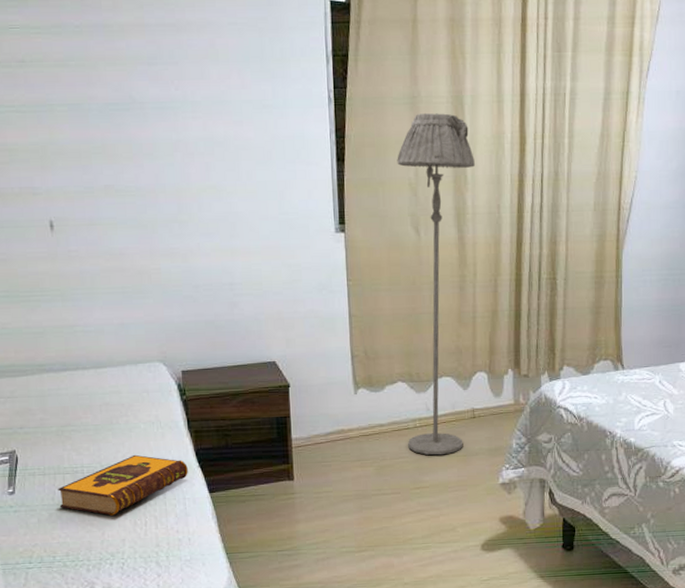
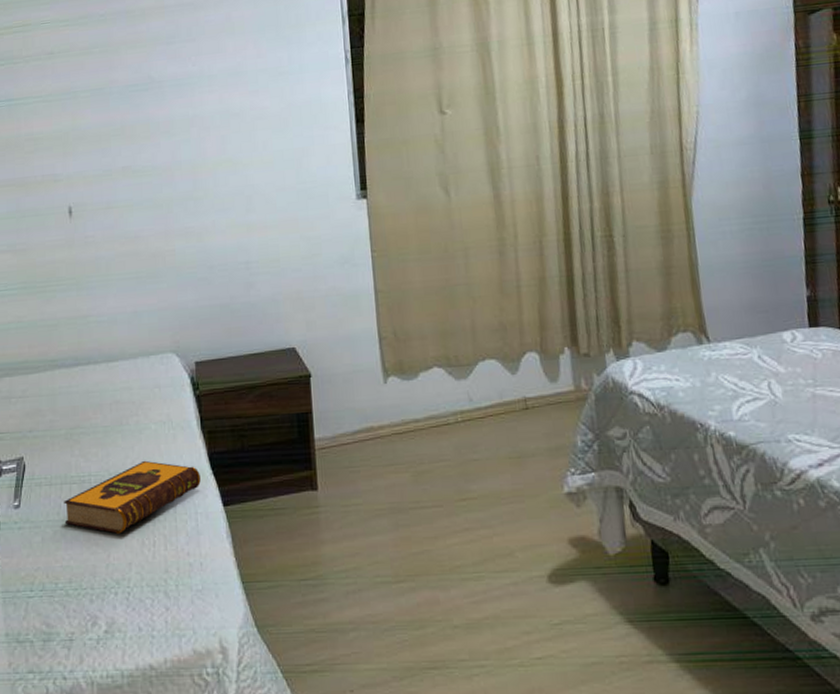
floor lamp: present [397,112,475,456] -> none [420,62,516,458]

